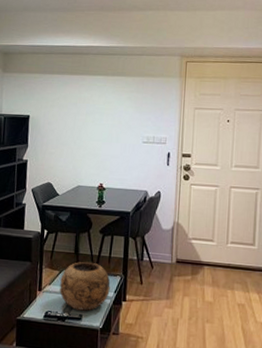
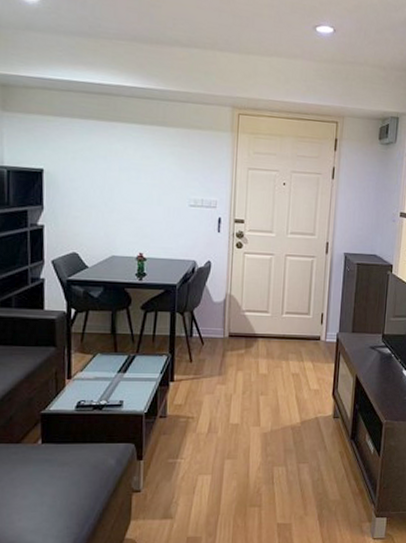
decorative bowl: present [59,261,111,311] -> none [94,342,156,396]

